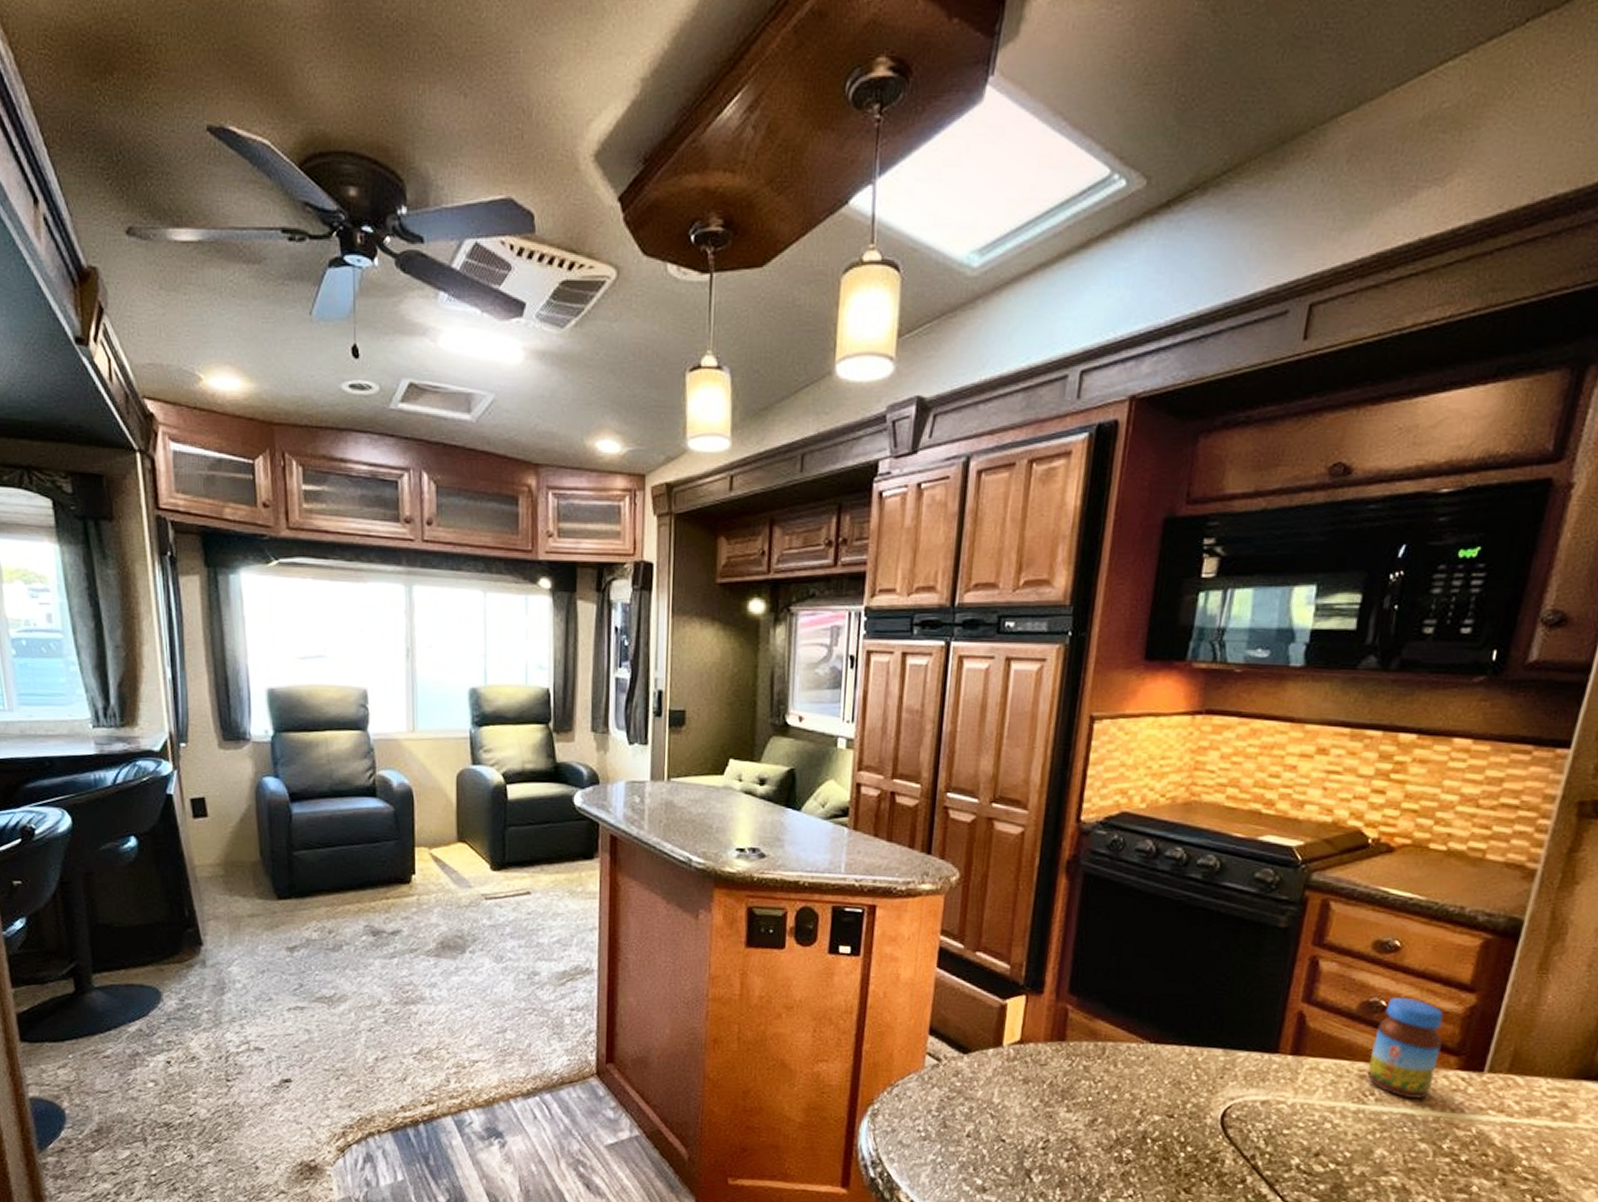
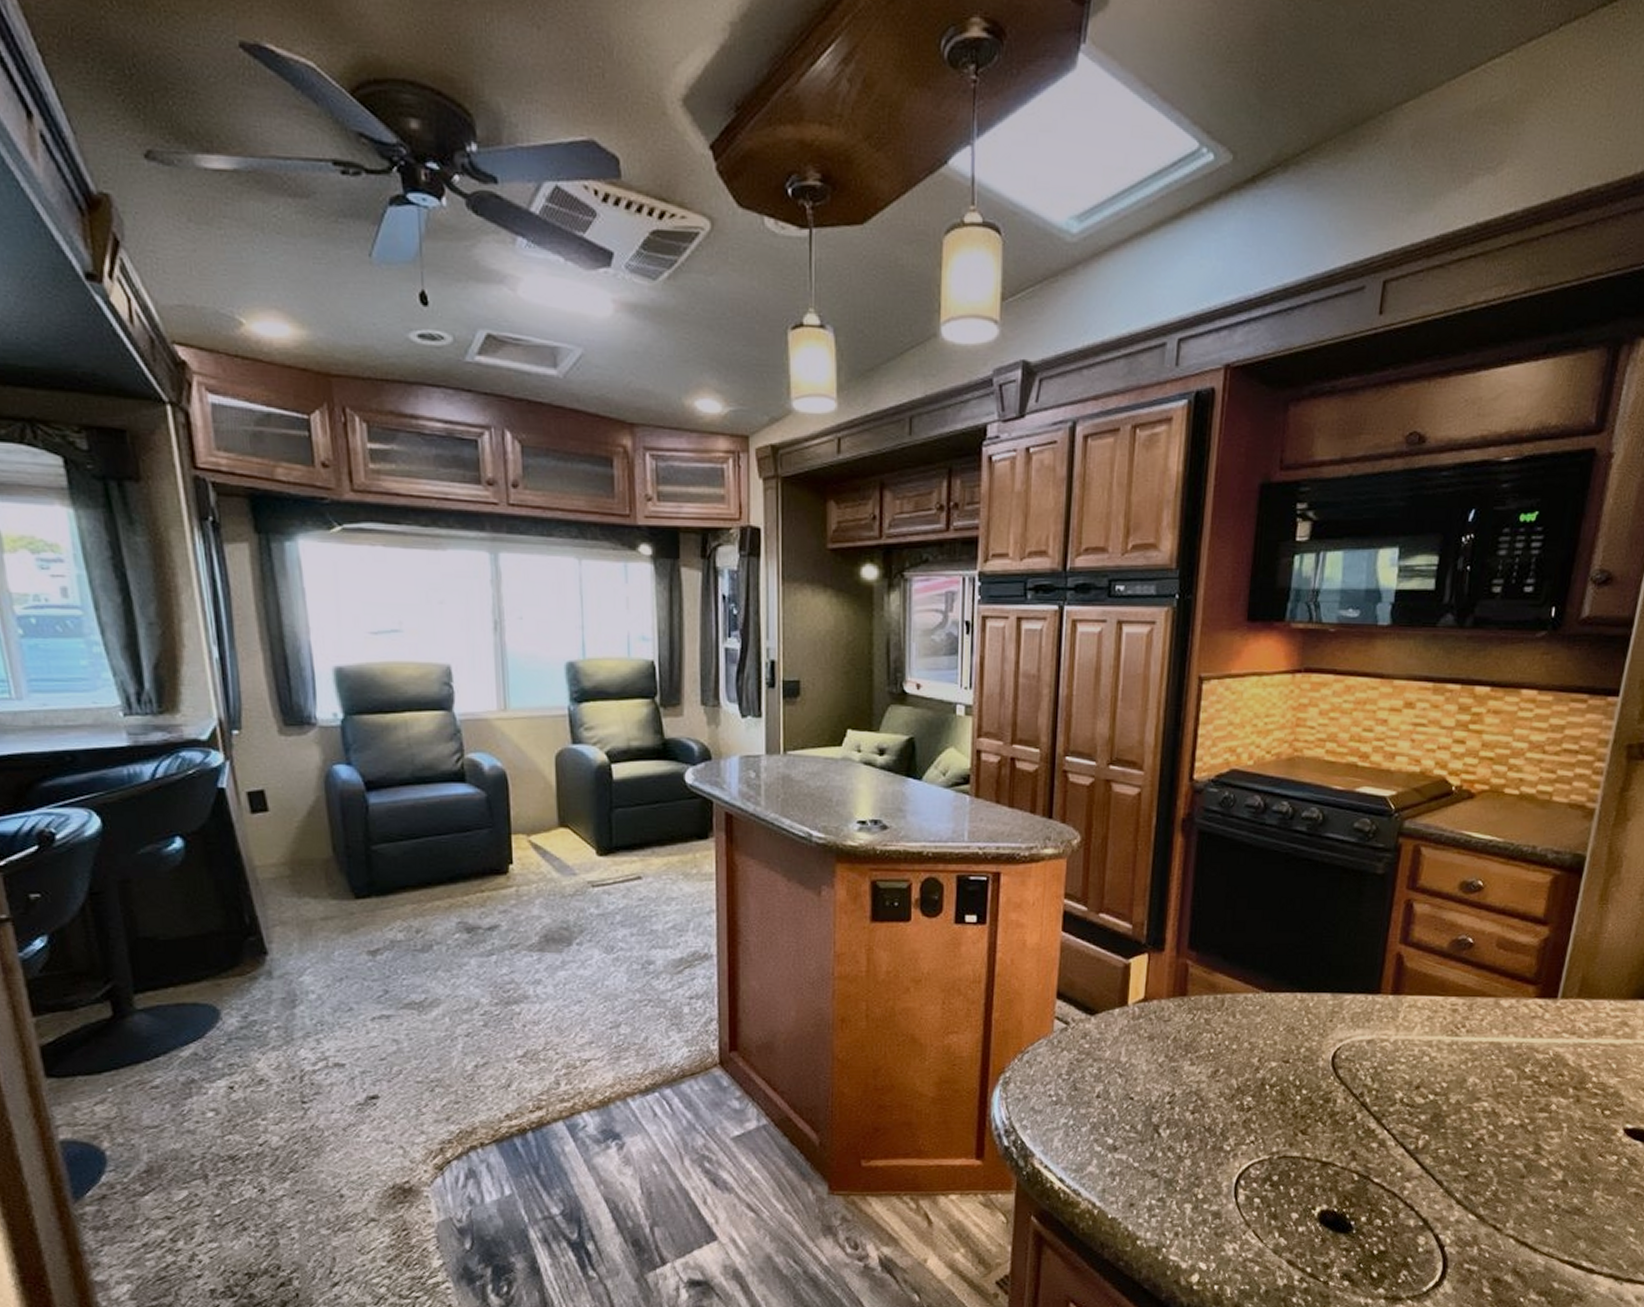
jar: present [1366,996,1444,1099] -> none [1458,933,1522,1027]

